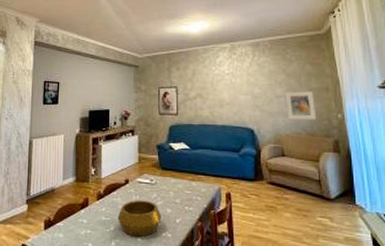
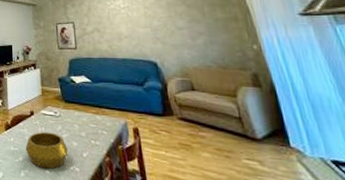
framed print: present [285,91,317,120] -> none [187,22,228,52]

